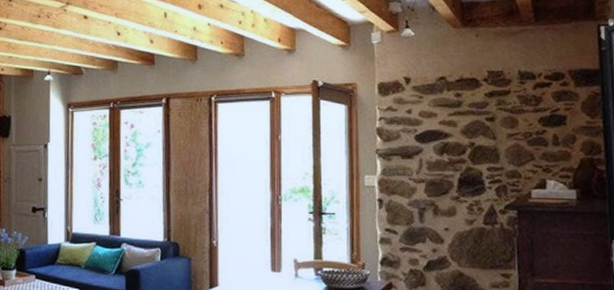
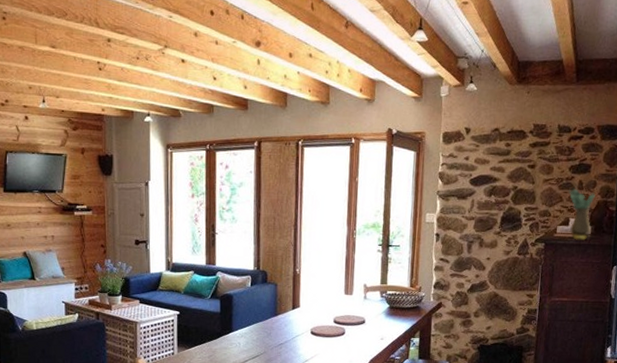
vase: none [541,142,576,208] -> present [569,186,596,241]

